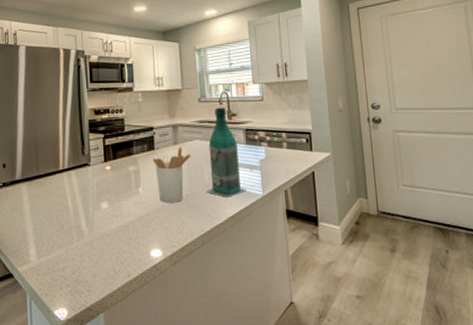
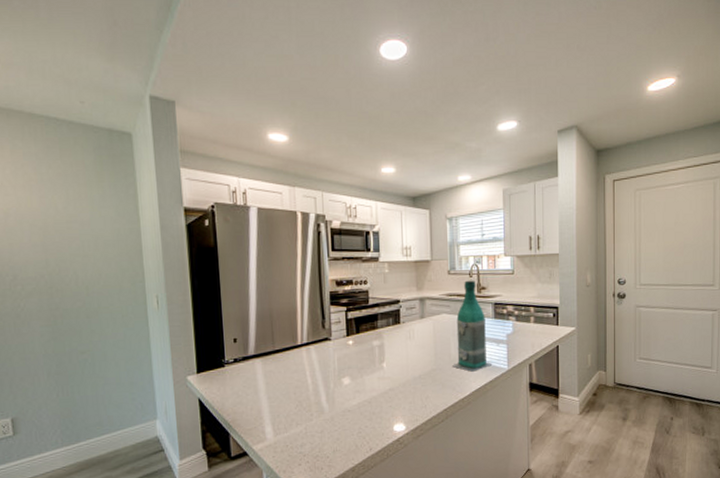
utensil holder: present [152,147,192,203] -> none [397,321,439,378]

